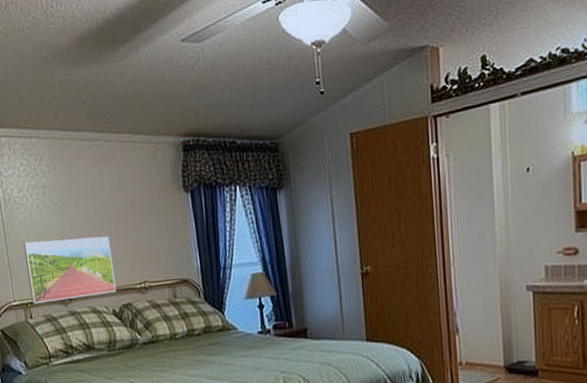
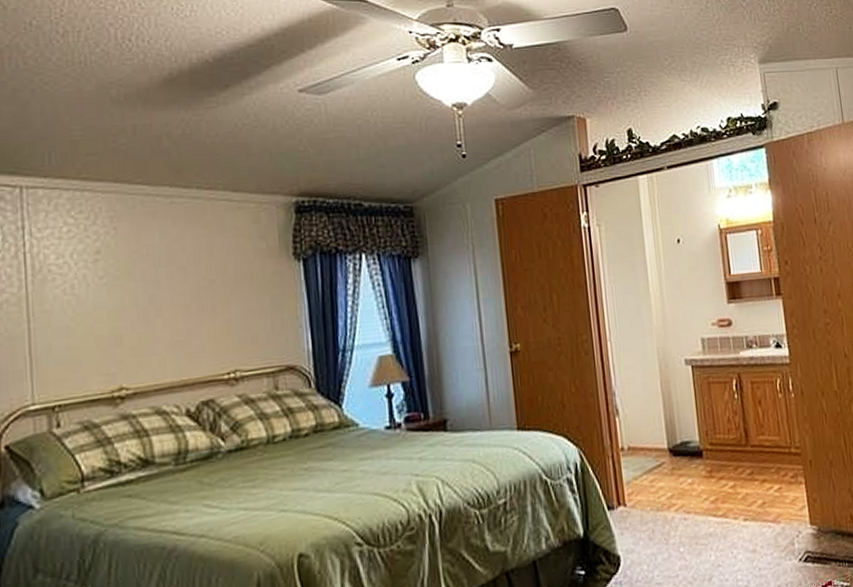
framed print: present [23,236,116,304] -> none [56,314,193,407]

